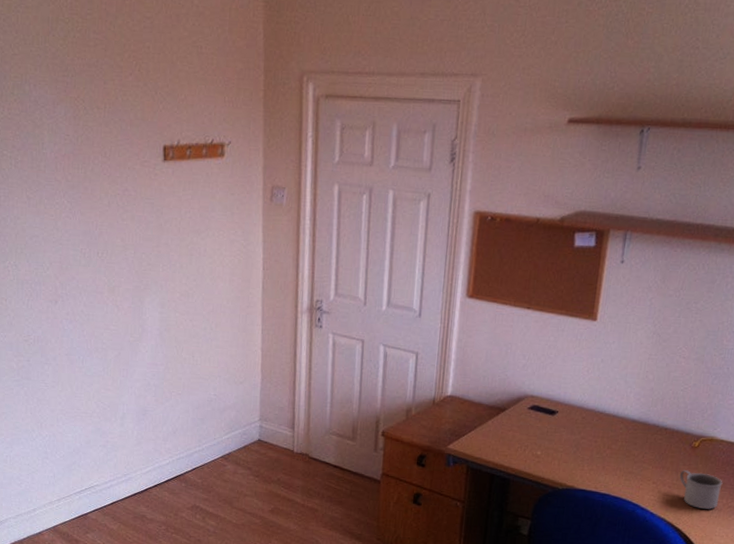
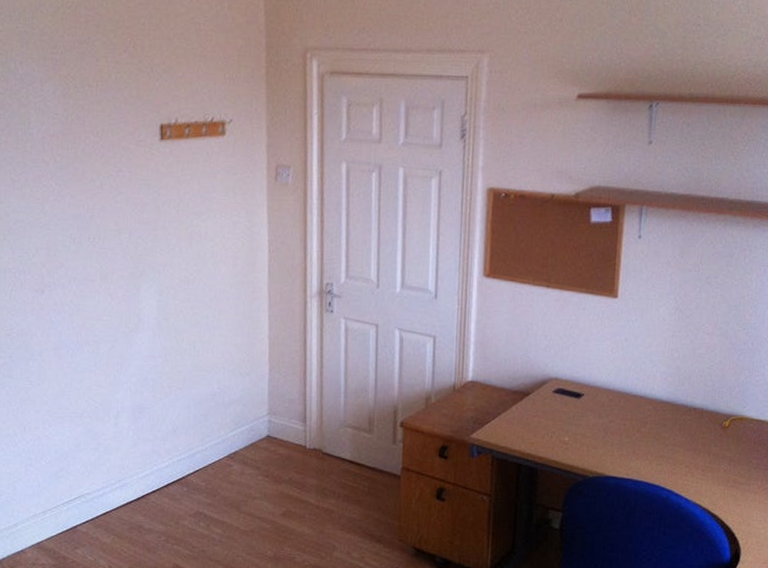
mug: present [679,470,723,509] -> none [712,452,756,492]

